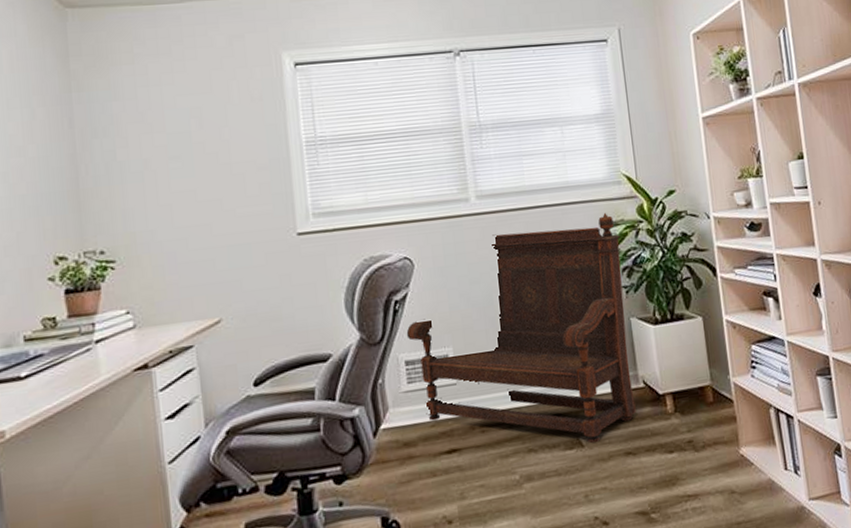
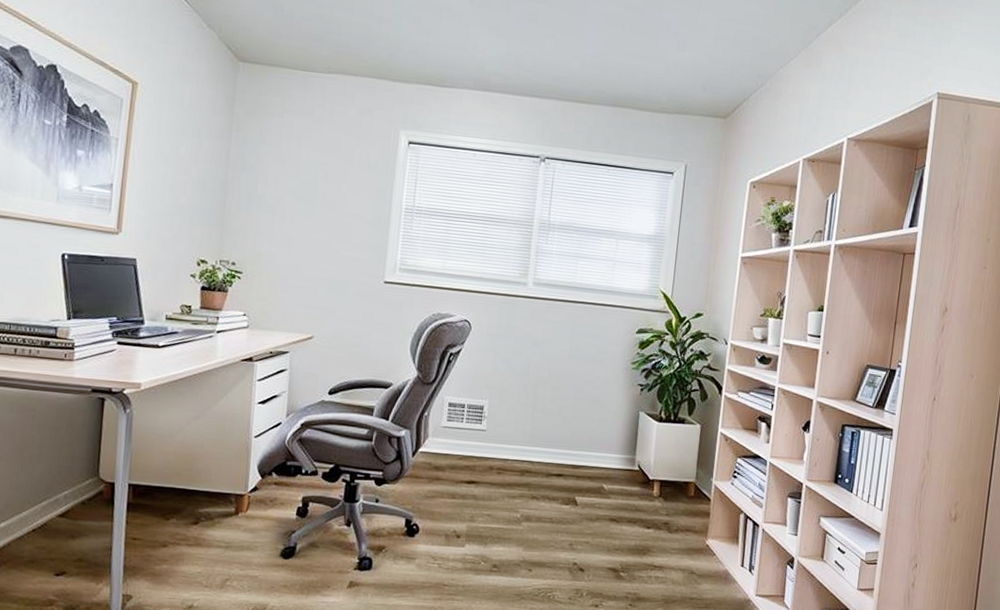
bench: present [406,213,636,444] -> none [454,317,646,505]

